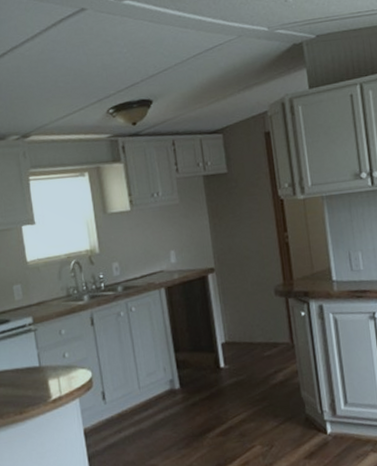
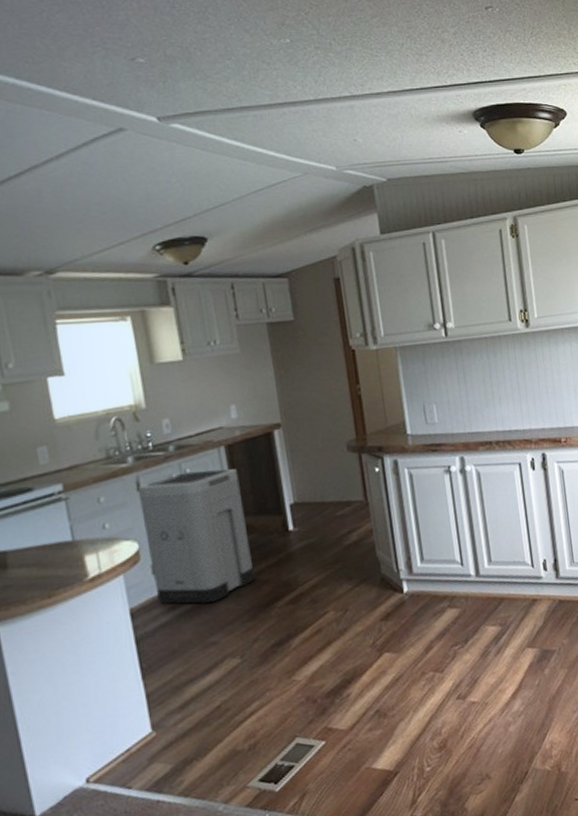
trash can: none [93,308,190,430] -> present [139,469,255,605]

